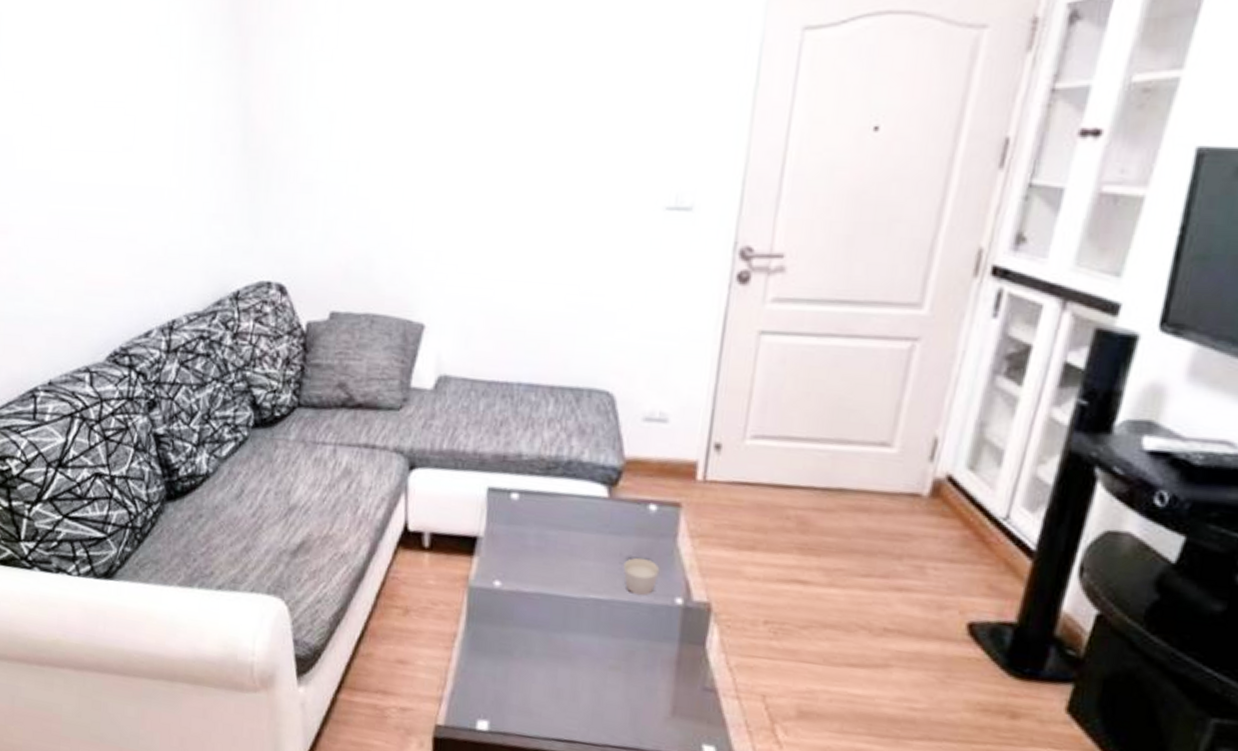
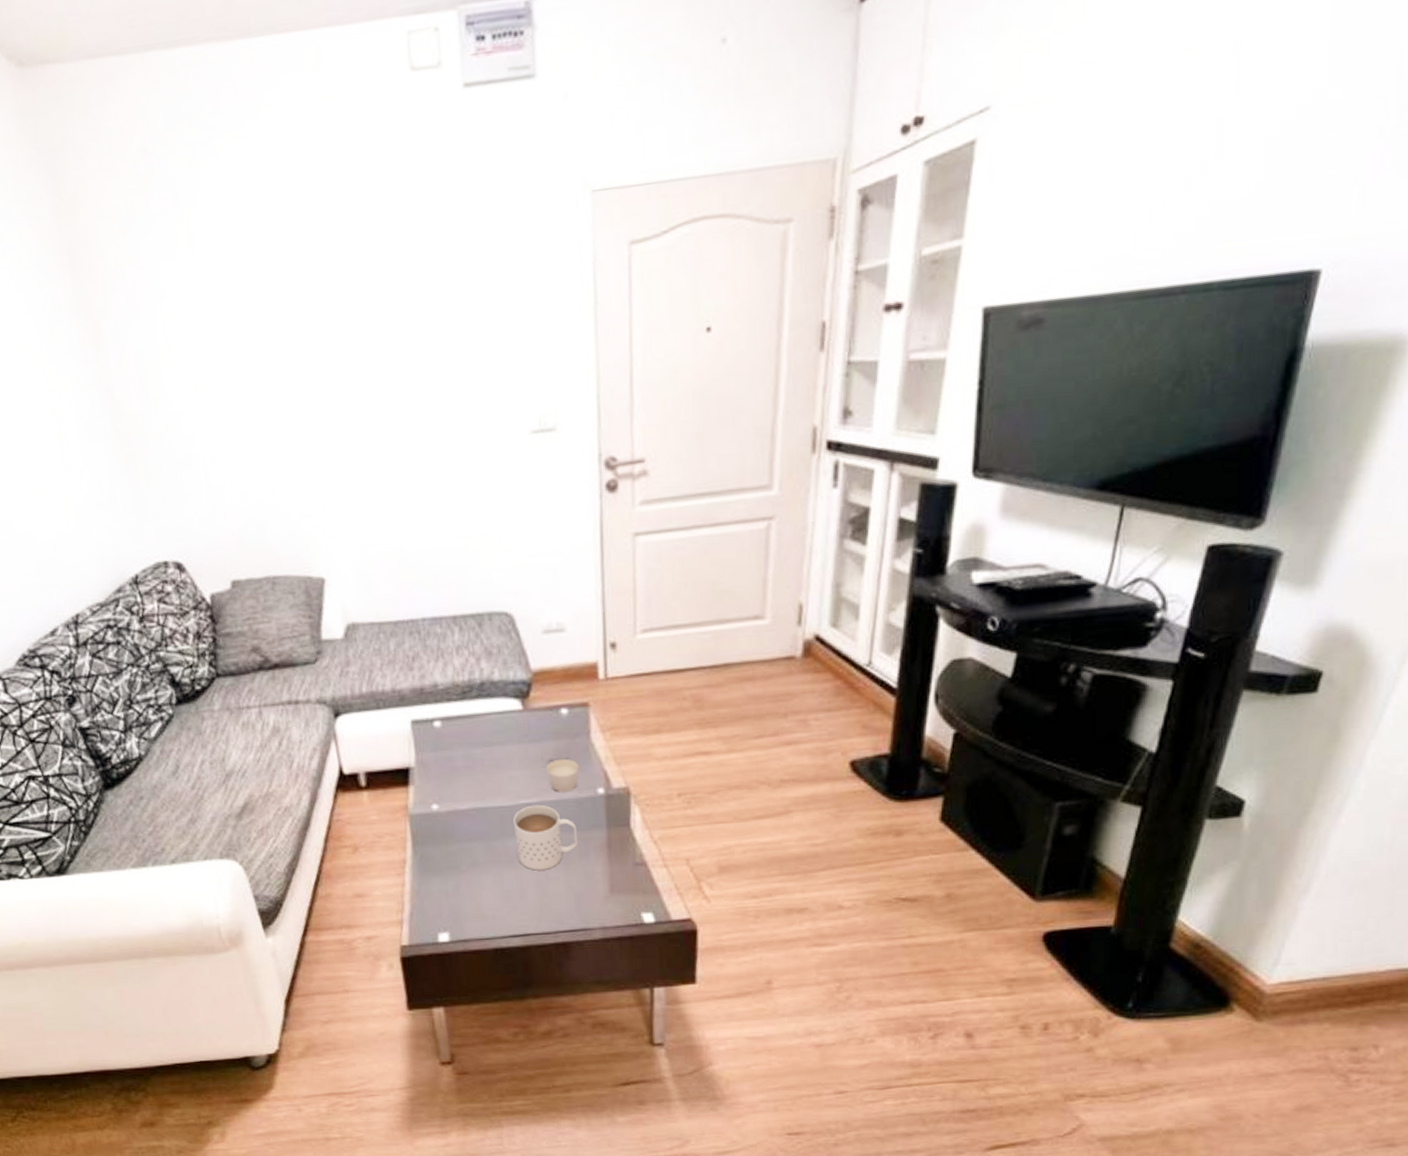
mug: none [576,601,647,676] -> present [513,804,579,871]

